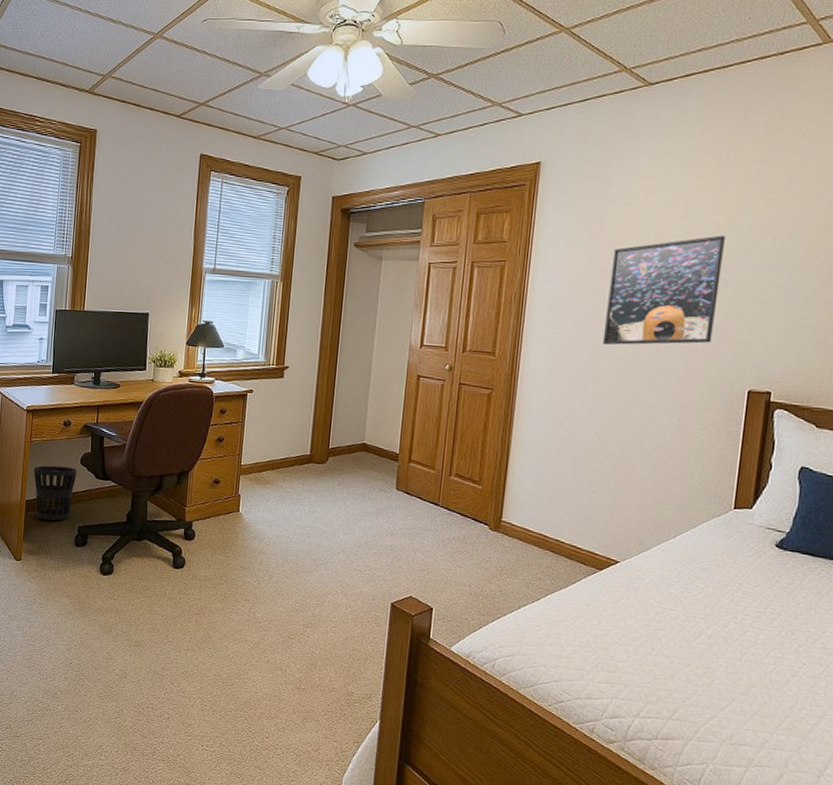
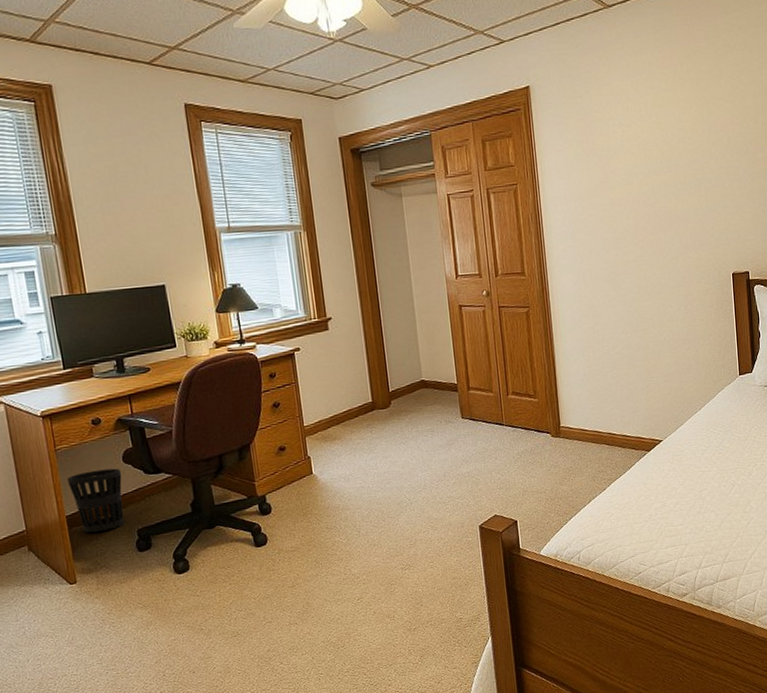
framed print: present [602,235,725,345] -> none [607,140,698,251]

